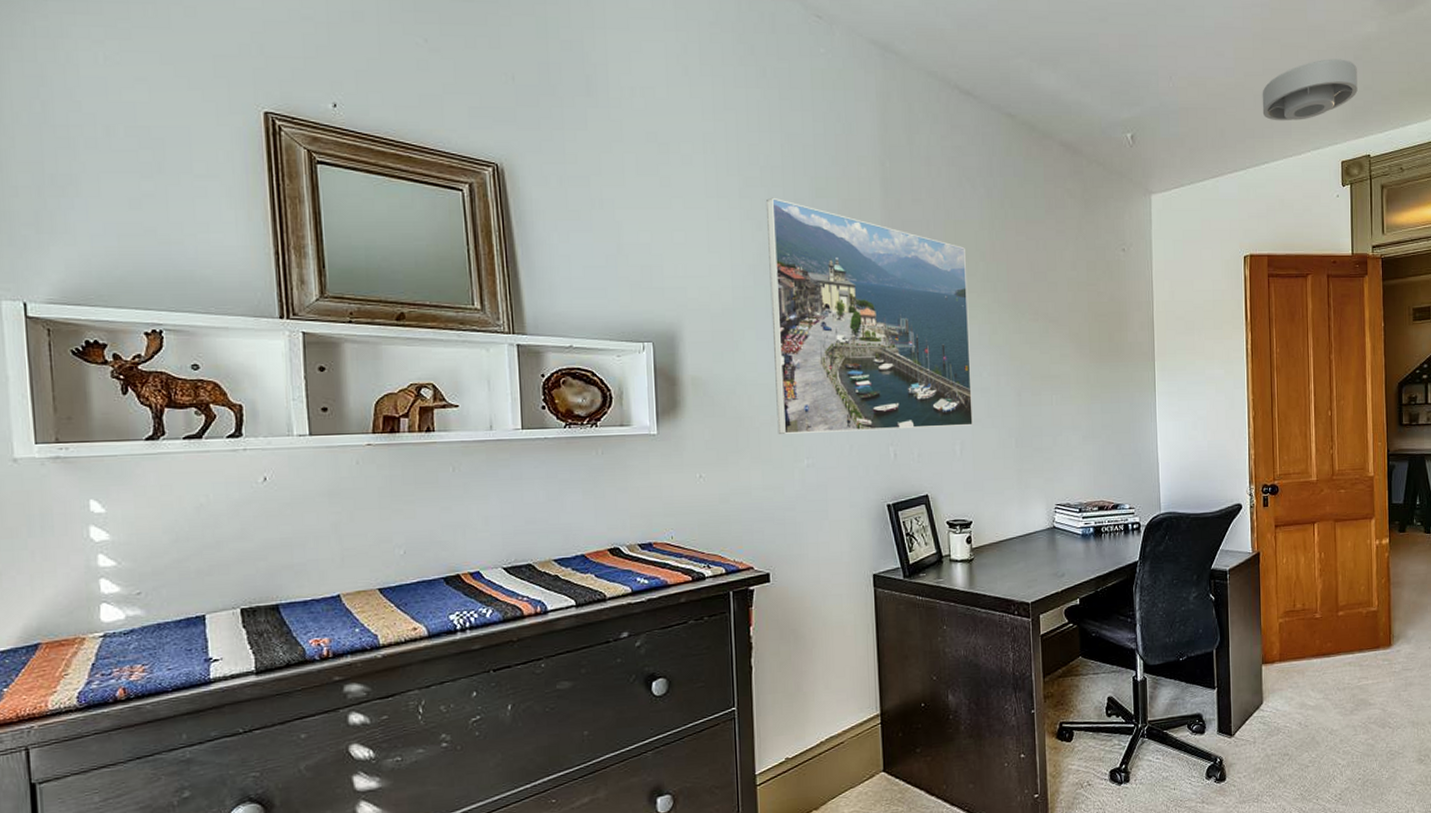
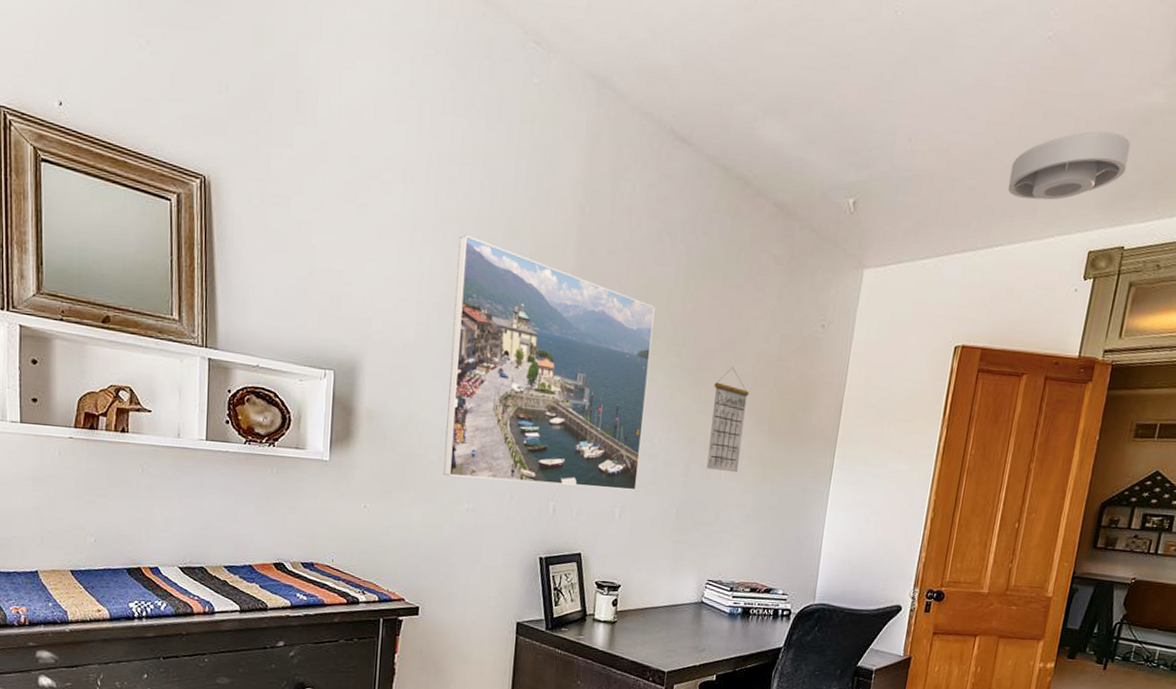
calendar: none [1032,296,1067,397] -> present [706,367,749,473]

